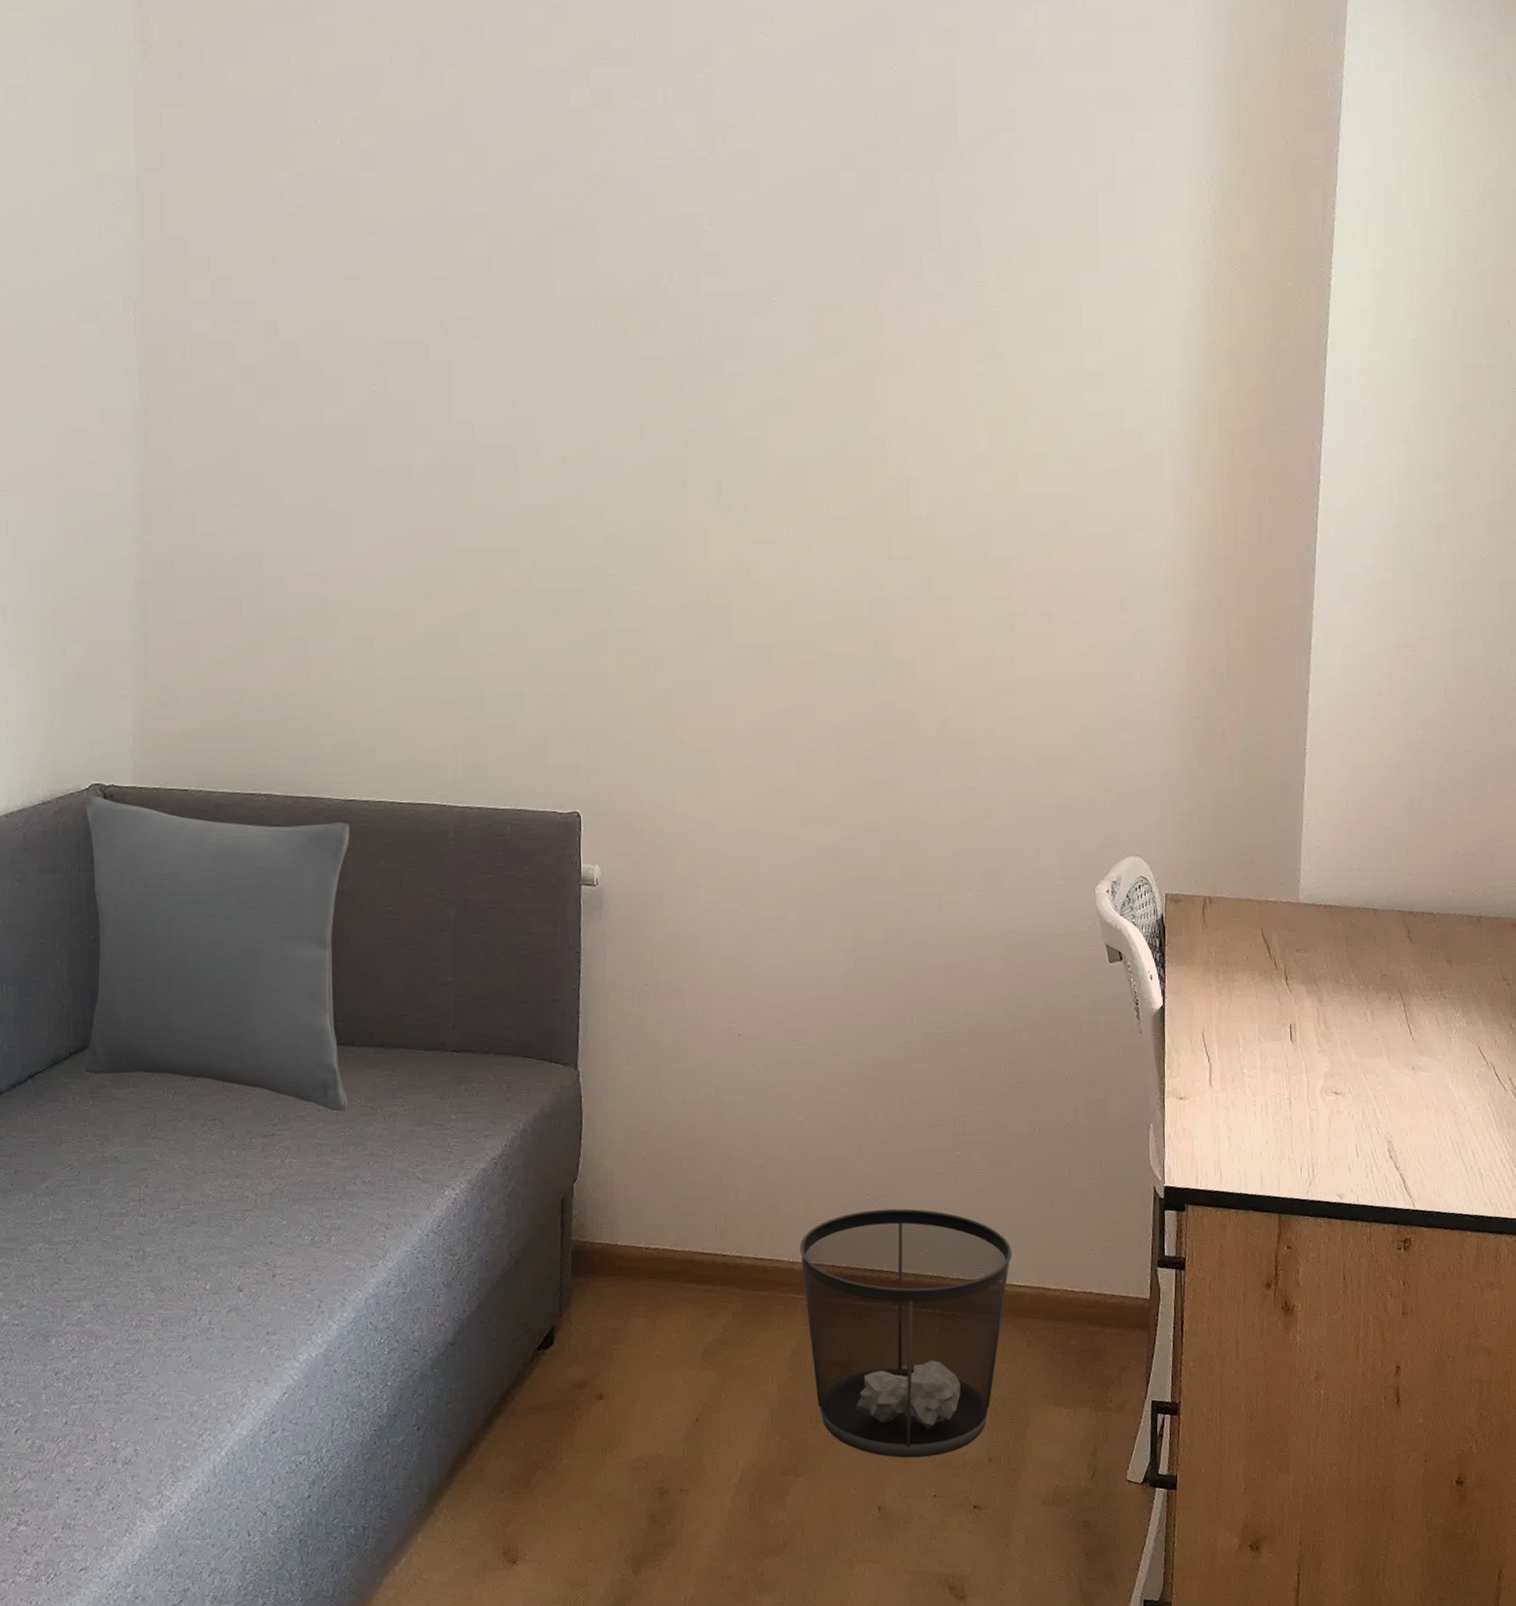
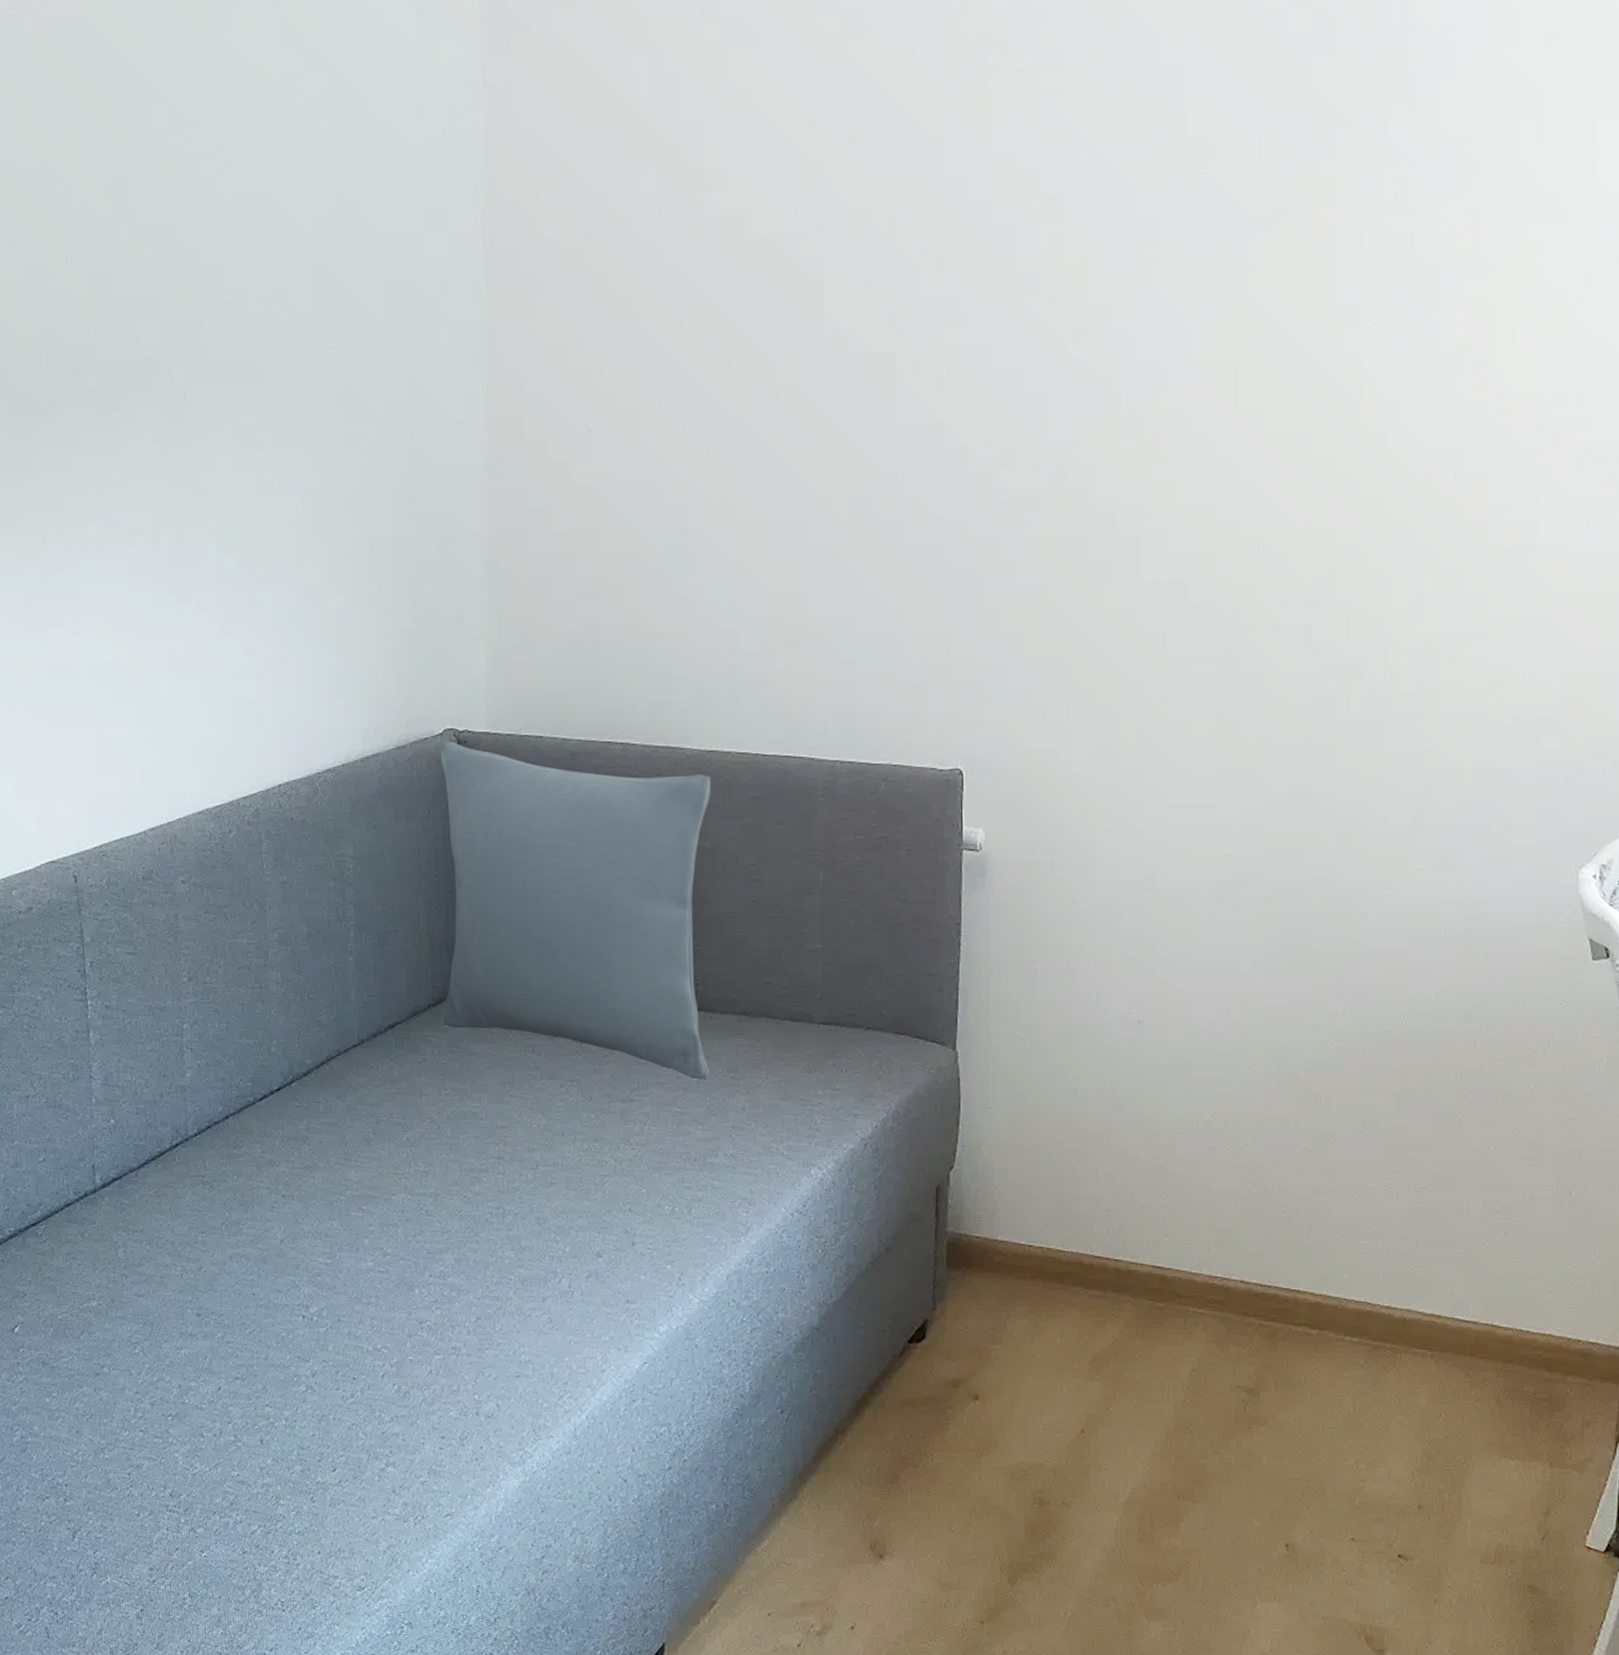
waste bin: present [799,1208,1013,1458] -> none [1203,1223,1456,1497]

